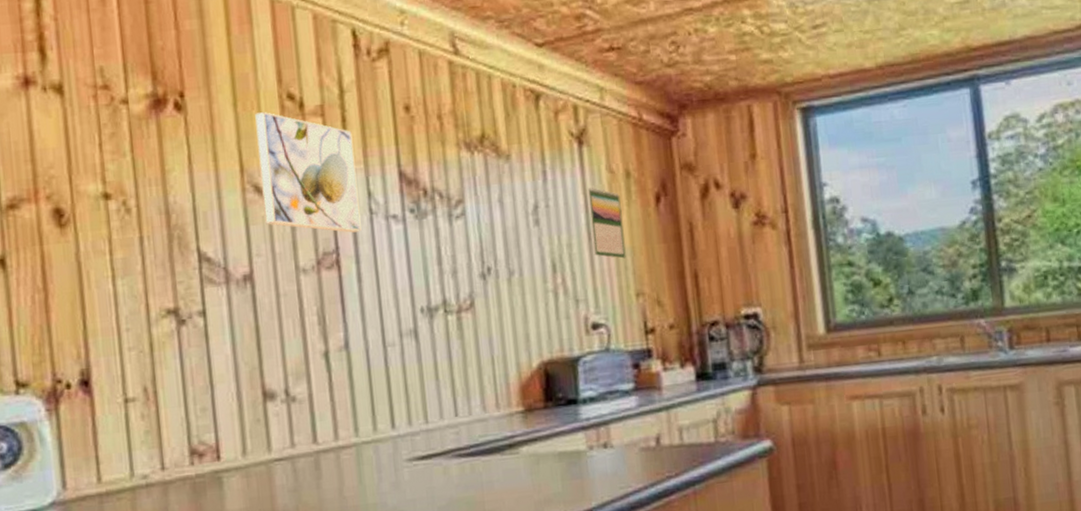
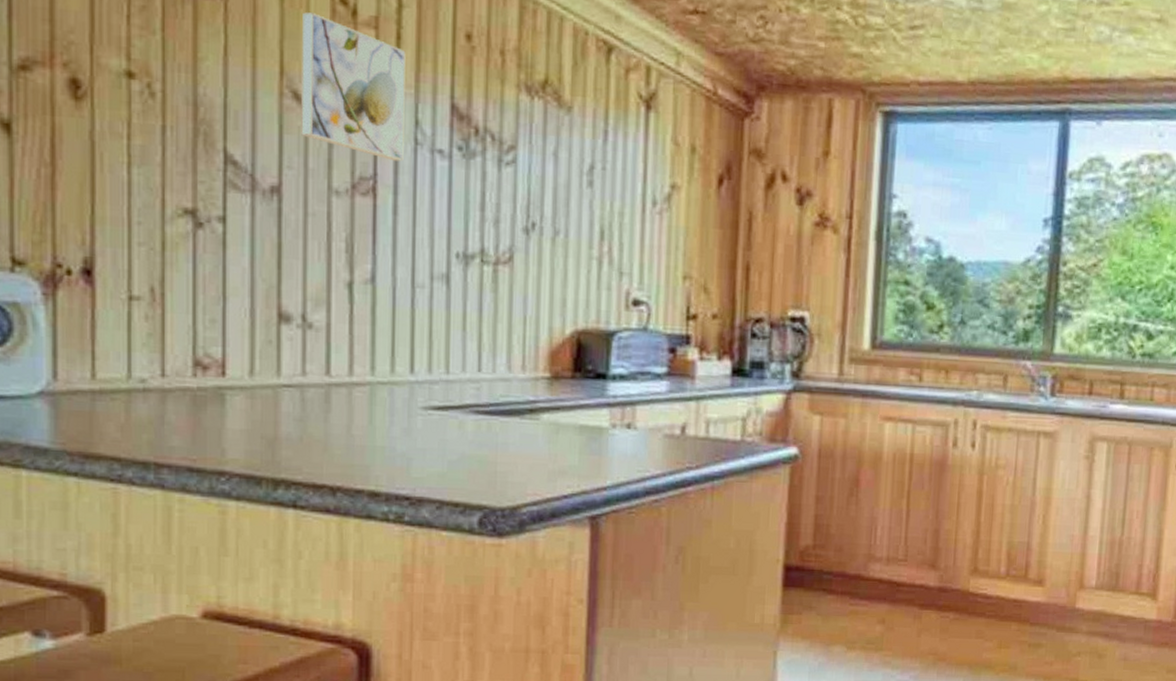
calendar: present [587,187,626,259] -> none [645,156,682,238]

